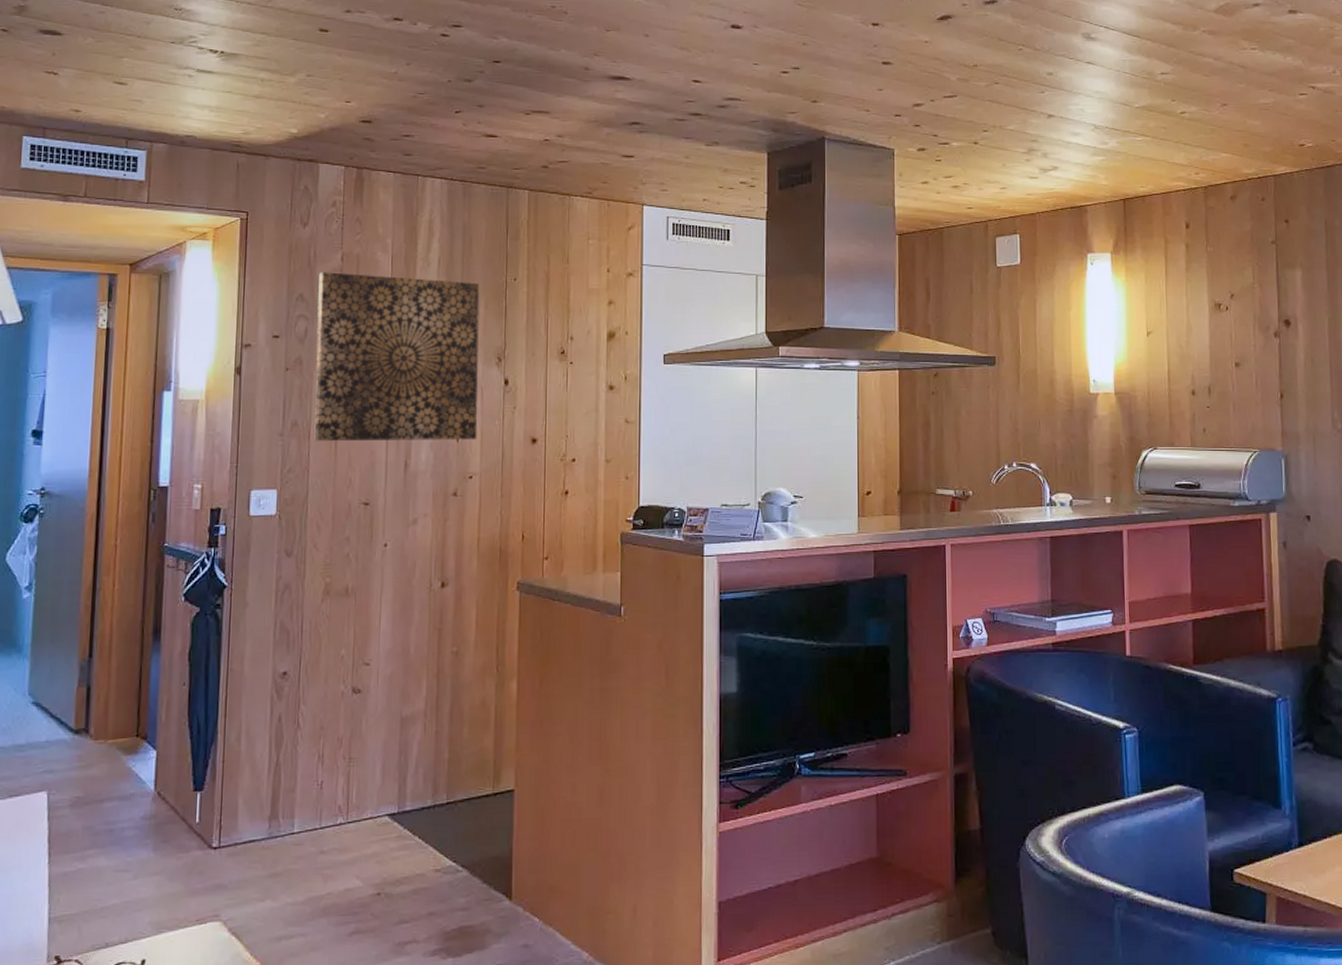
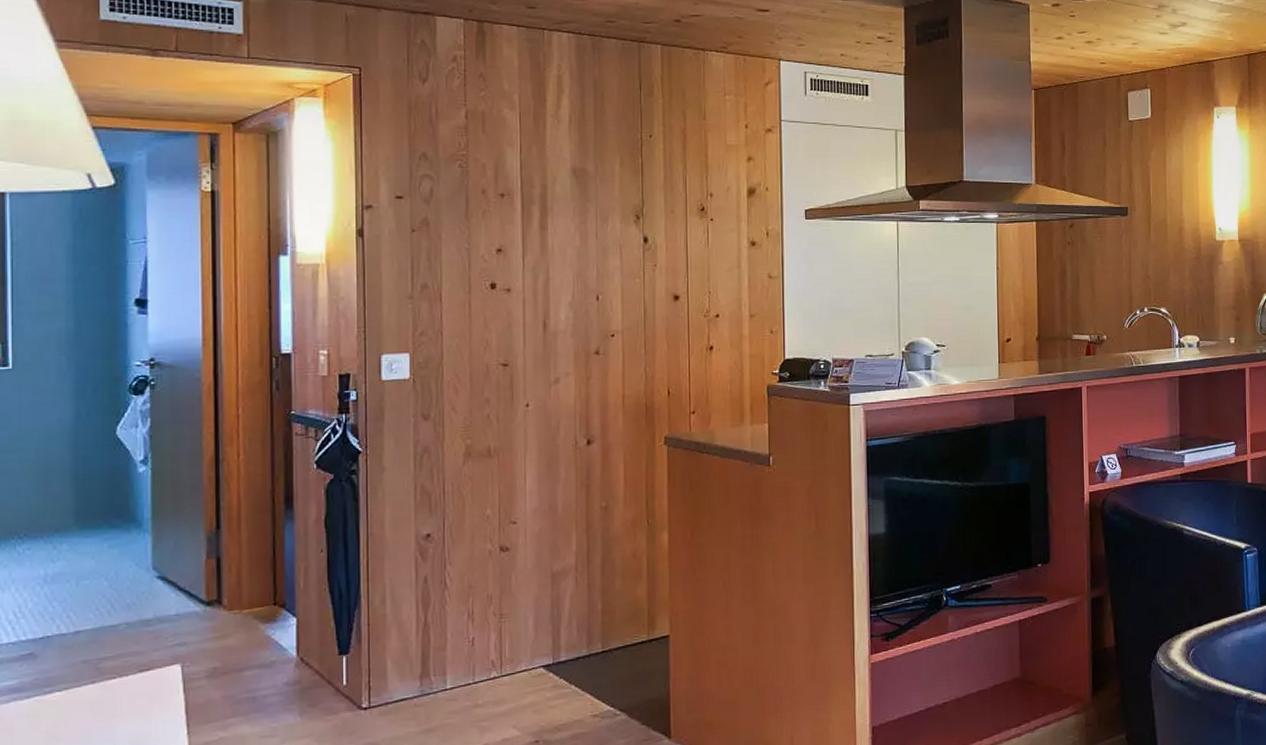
wall art: present [314,272,480,442] -> none [442,130,618,304]

